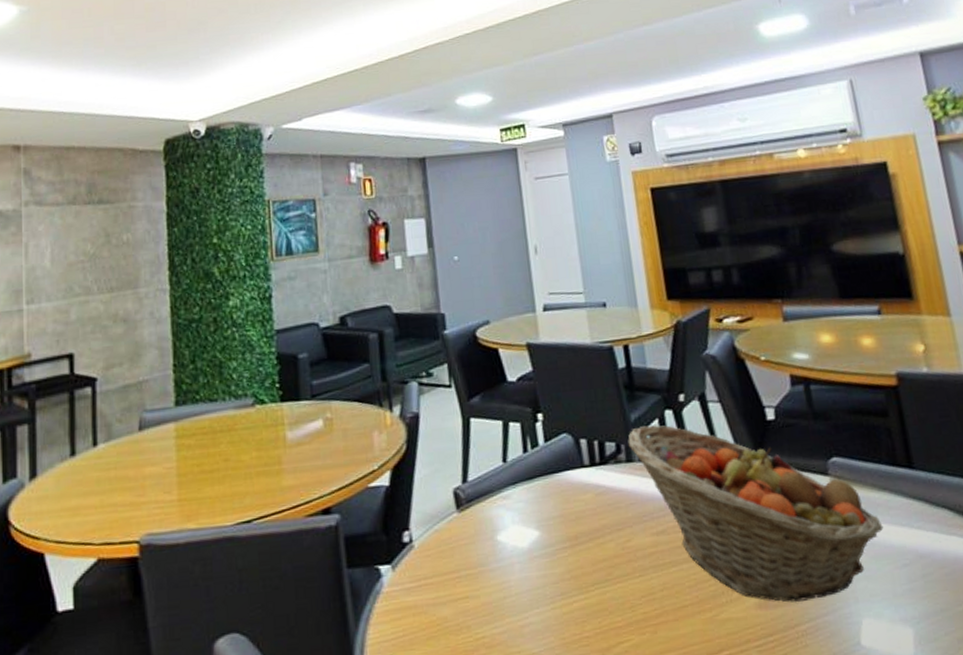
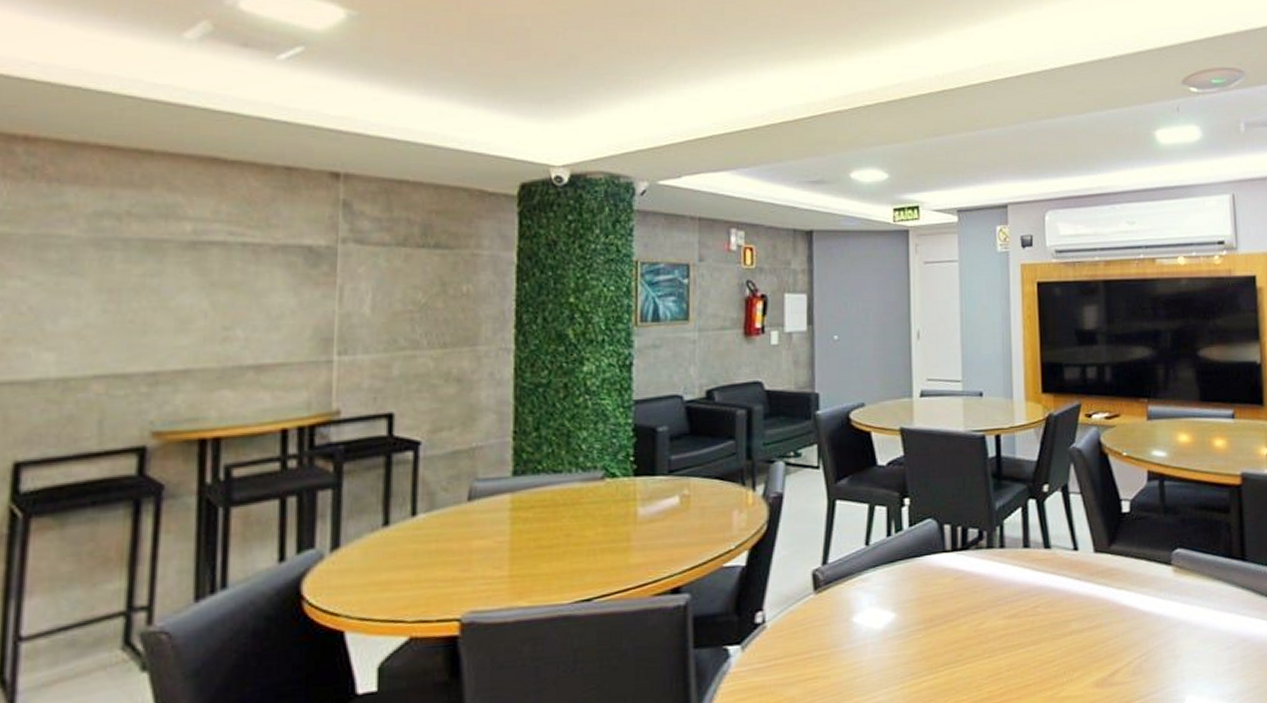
fruit basket: present [628,425,884,602] -> none [990,513,1214,681]

